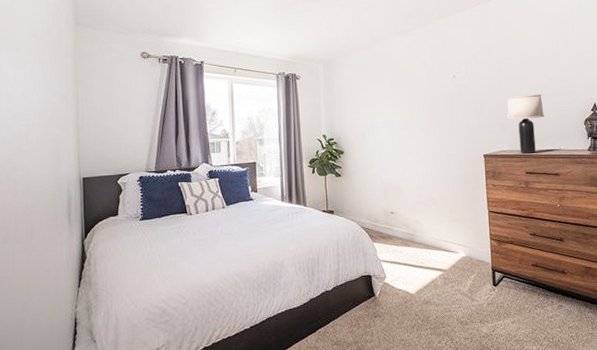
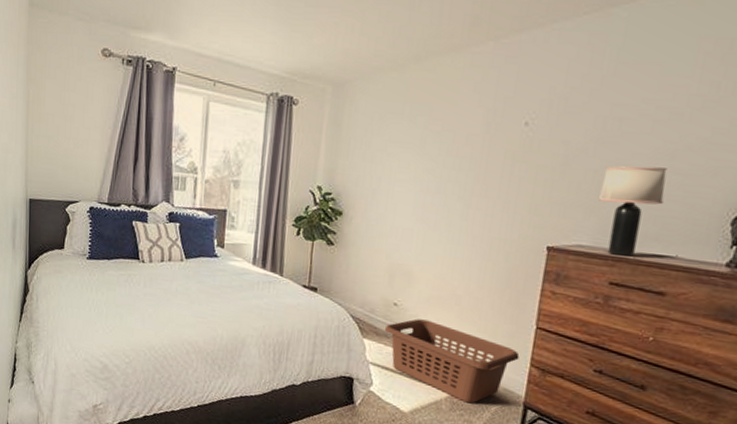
laundry basket: none [387,220,482,277] -> present [384,319,520,404]

